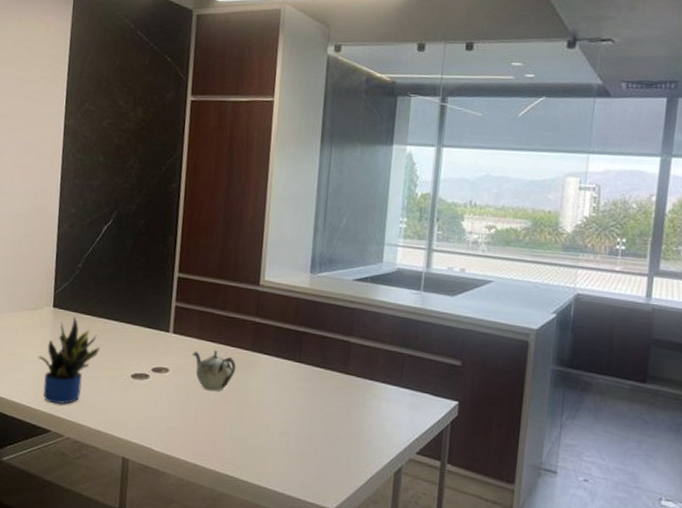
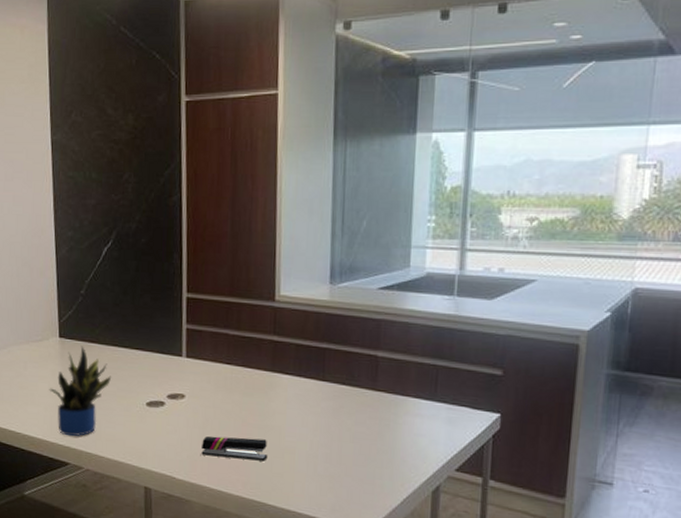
stapler: none [180,410,244,437] -> present [201,436,268,461]
teapot: present [192,350,236,392] -> none [208,373,256,416]

